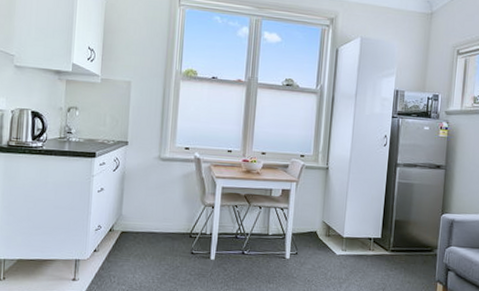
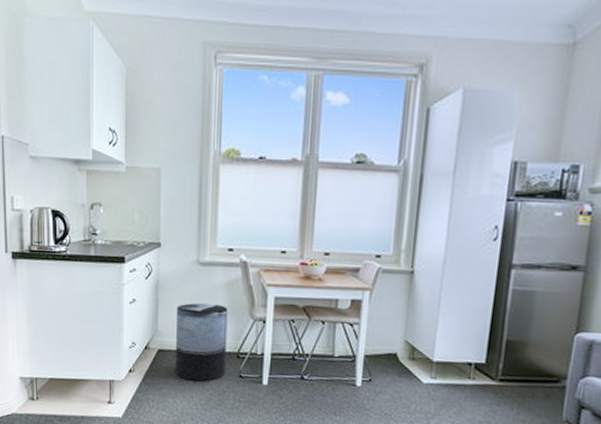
trash can: none [136,191,183,259] -> present [175,302,228,382]

